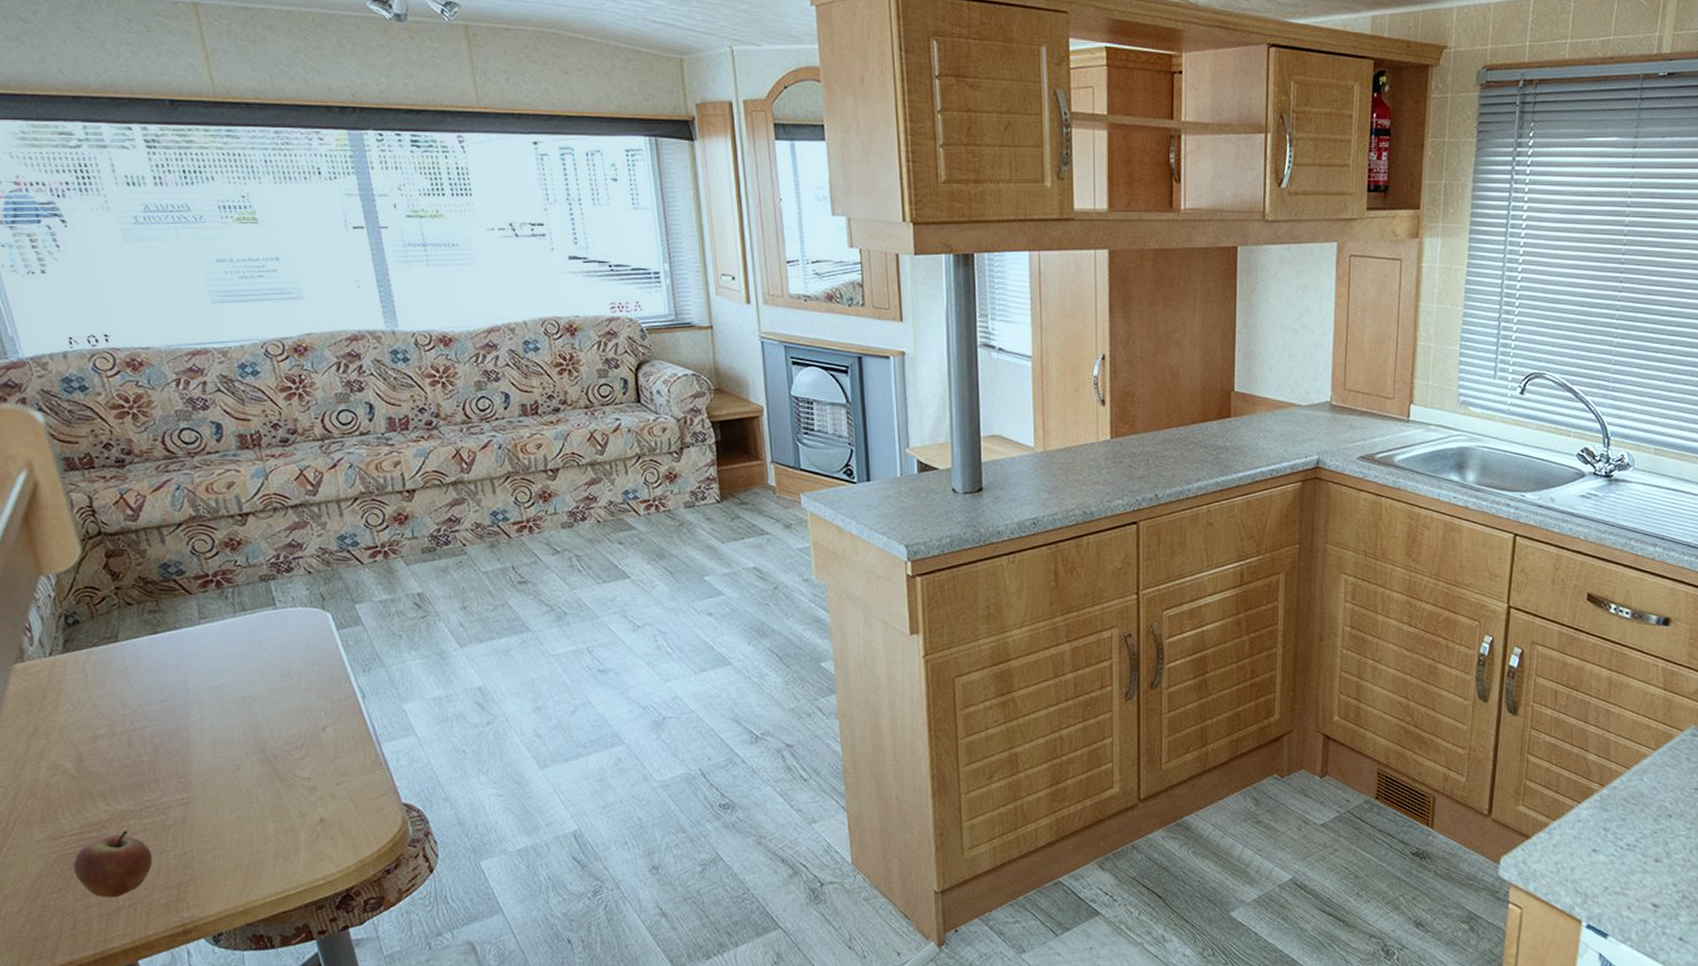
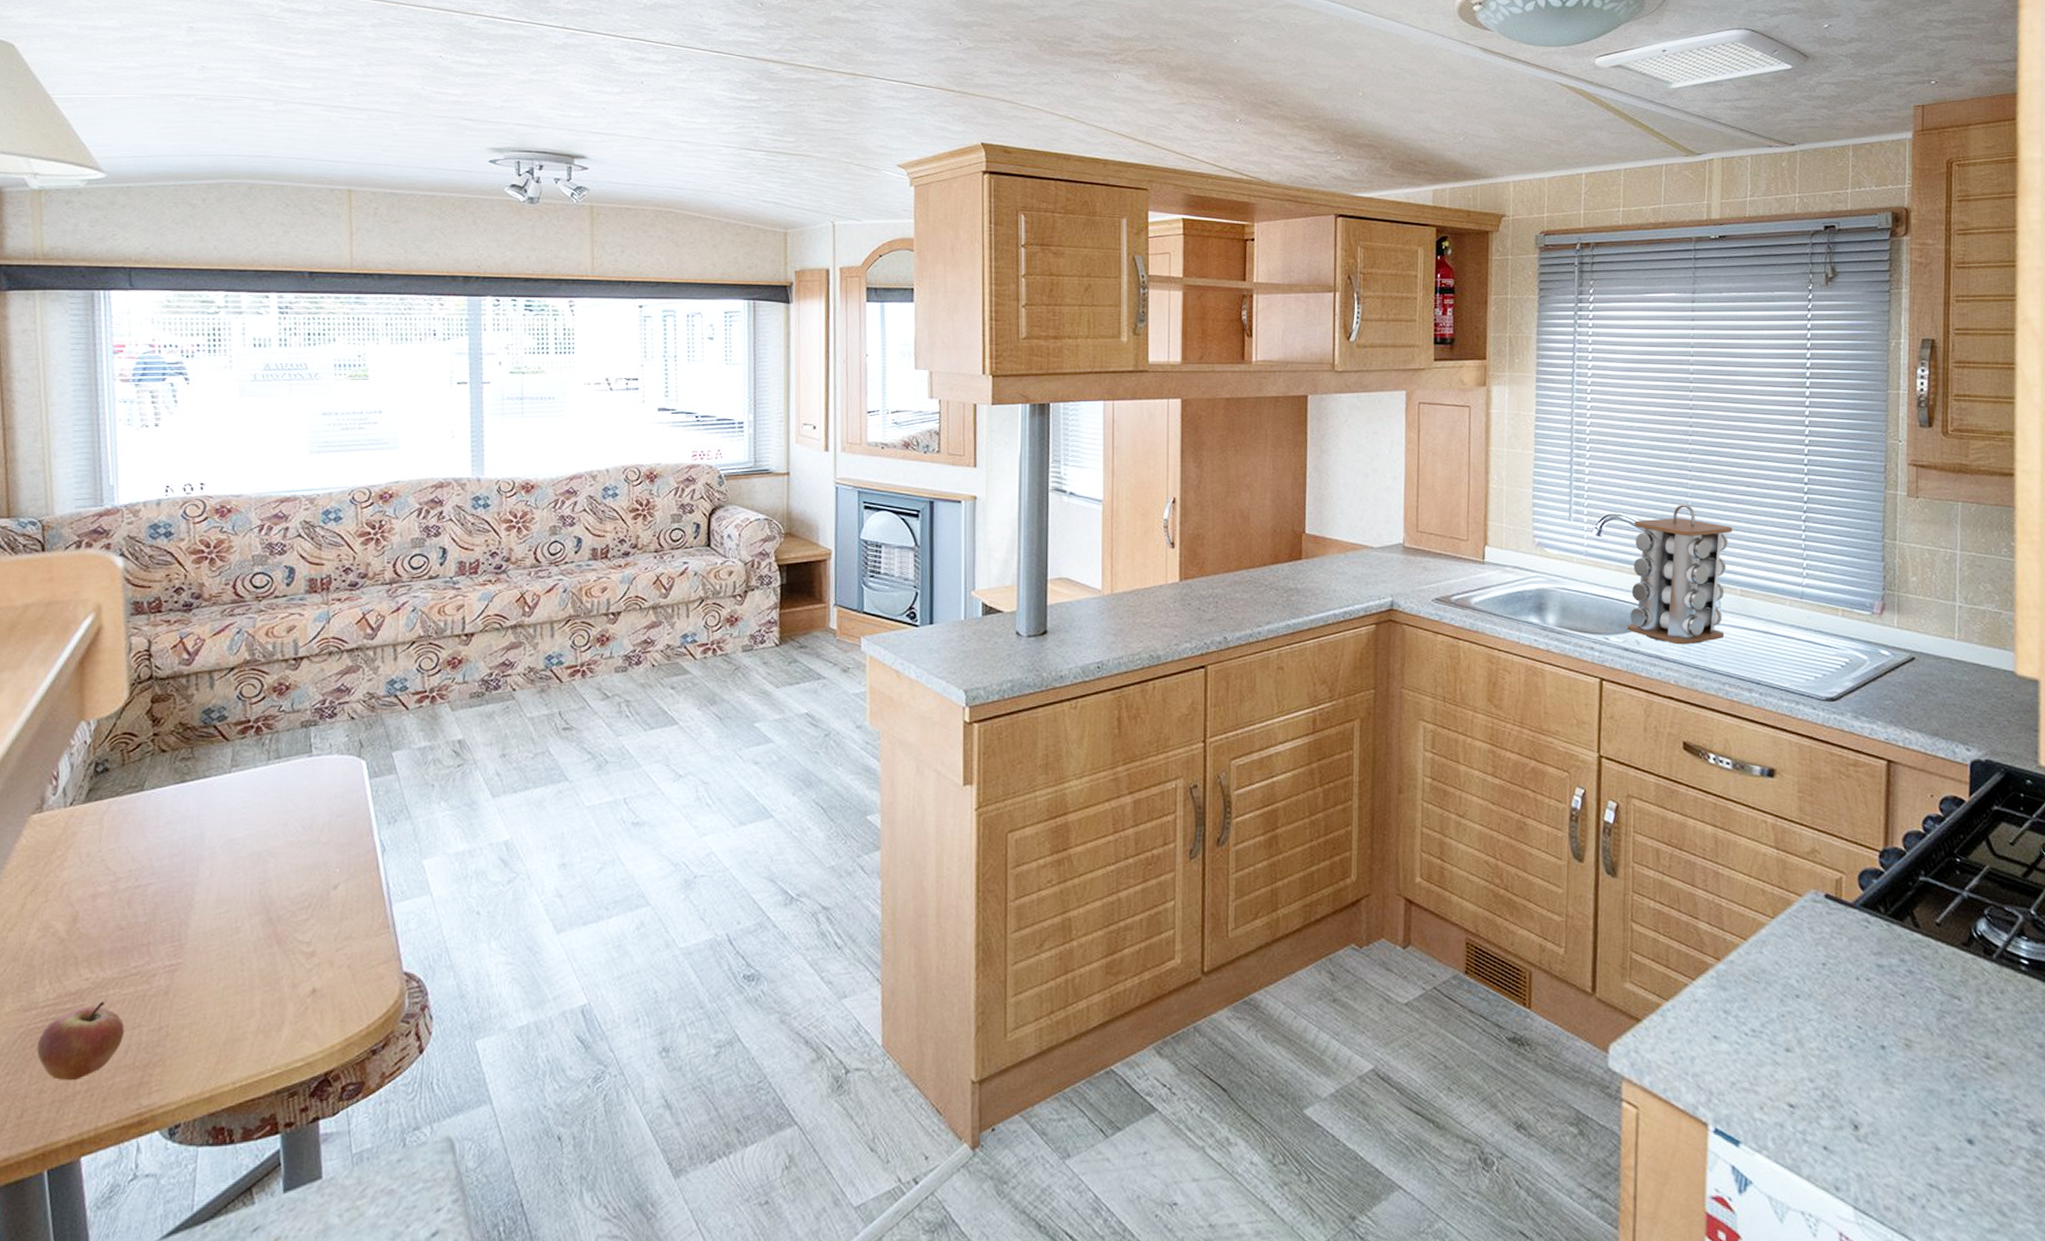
spice rack: none [1543,362,1653,502] -> present [1627,504,1733,645]

